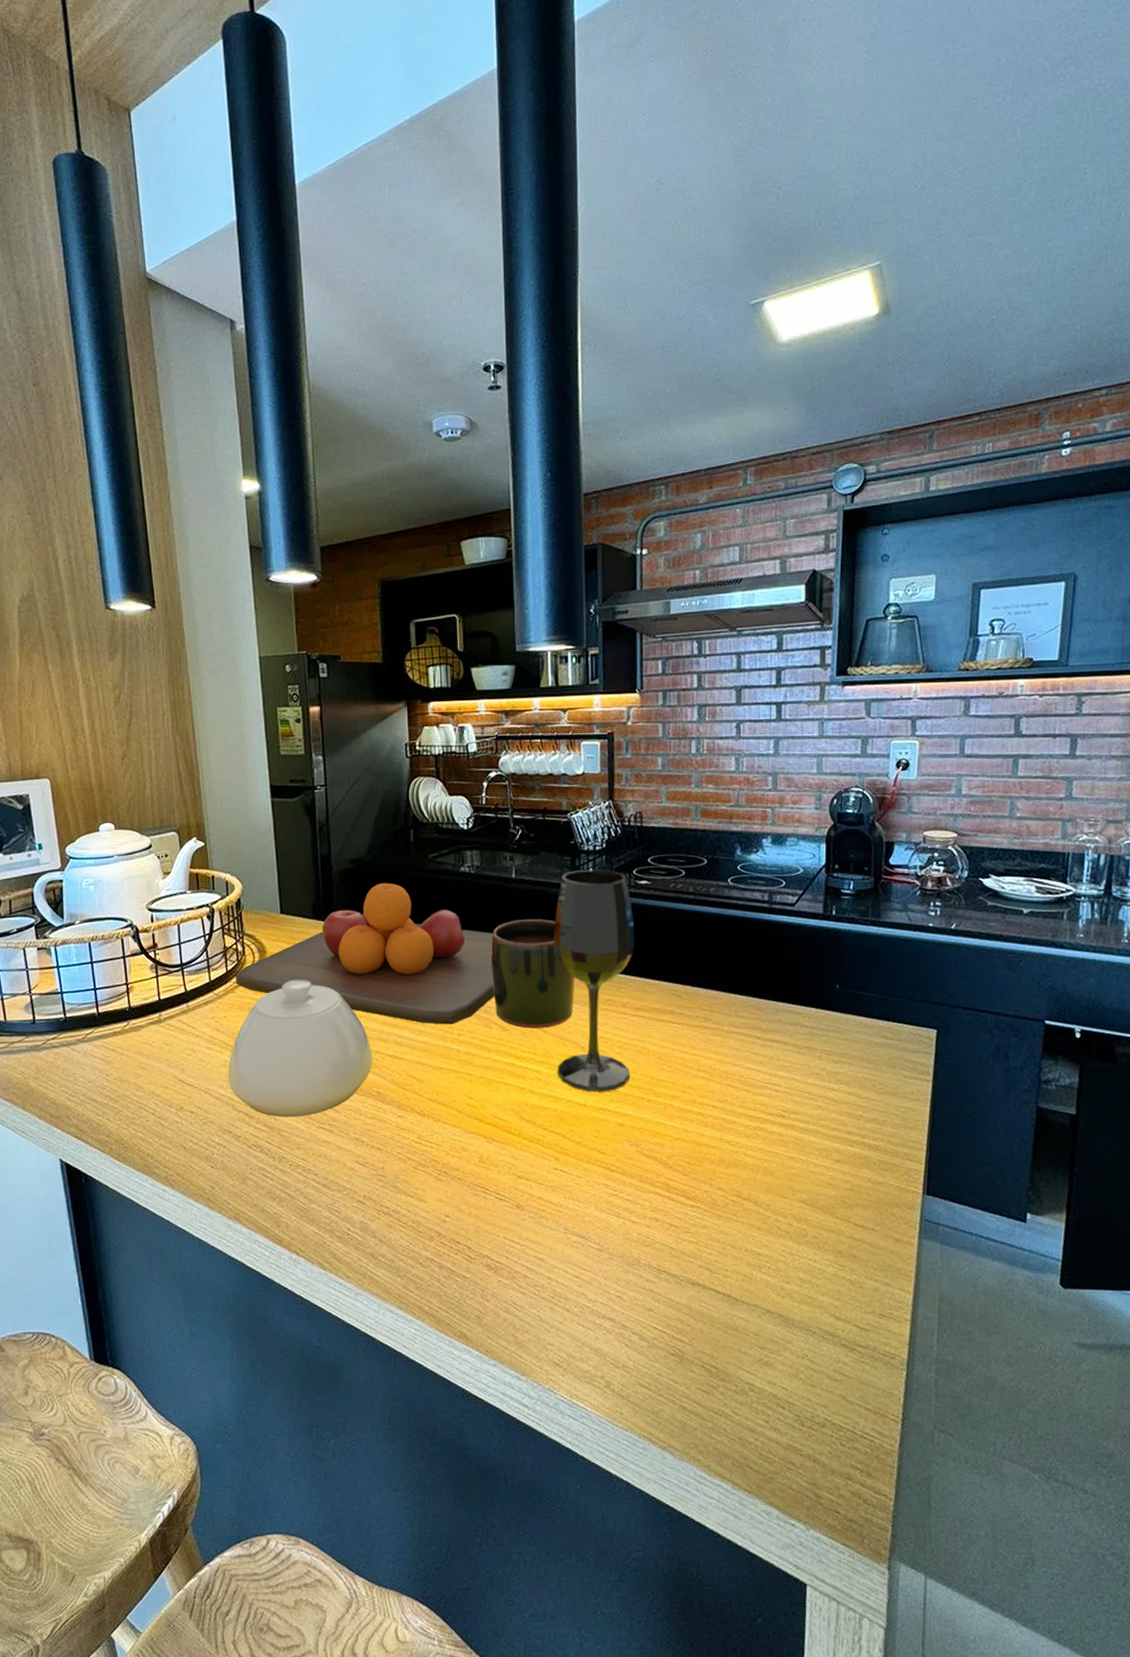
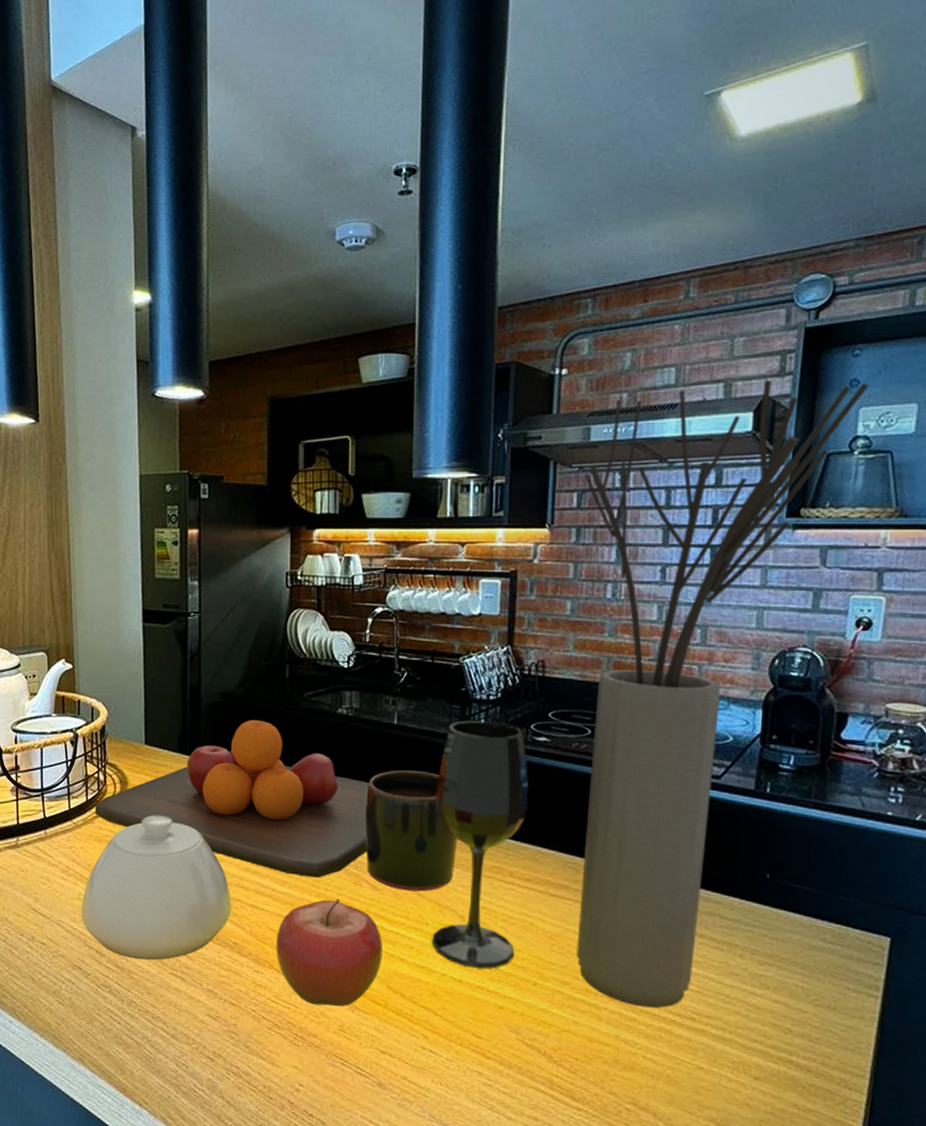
fruit: none [416,1041,514,1141] -> present [276,898,383,1007]
vase: none [667,556,897,1111] -> present [576,380,870,1008]

